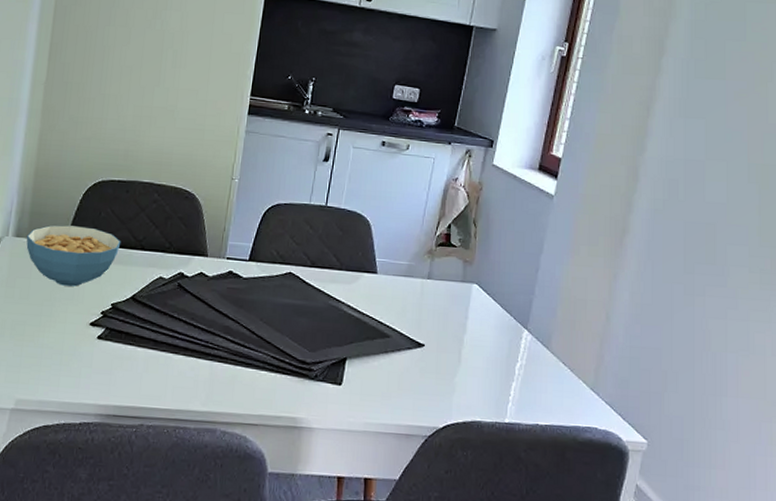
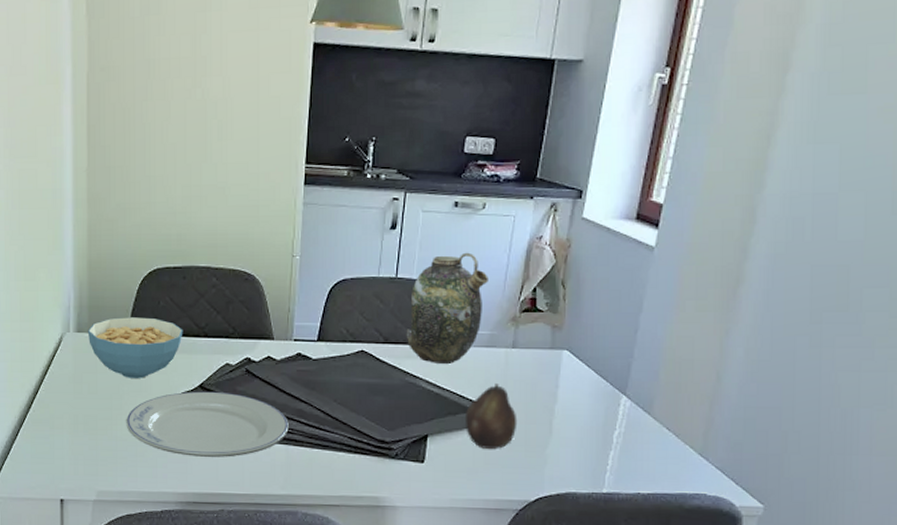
plate: none [54,302,215,371] -> present [126,391,289,457]
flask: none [331,187,409,290] -> present [406,252,488,364]
fruit: none [382,312,430,375] -> present [466,384,518,449]

